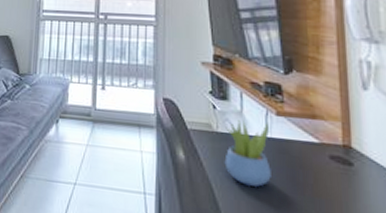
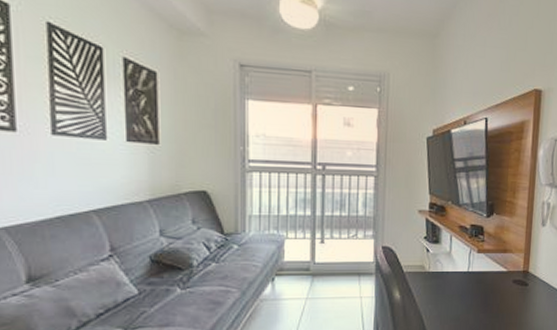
succulent plant: present [224,119,271,187] -> none [433,258,471,312]

